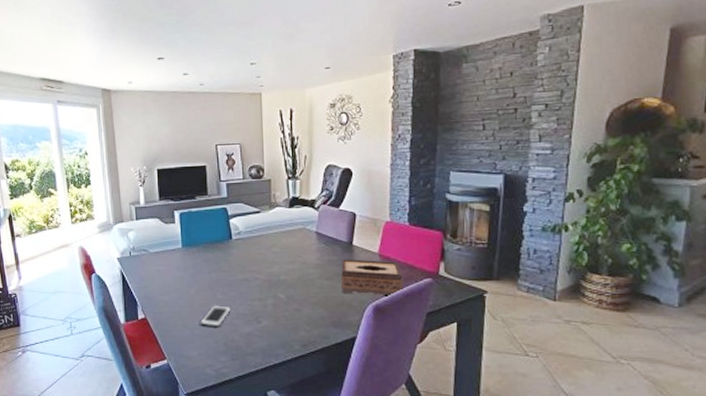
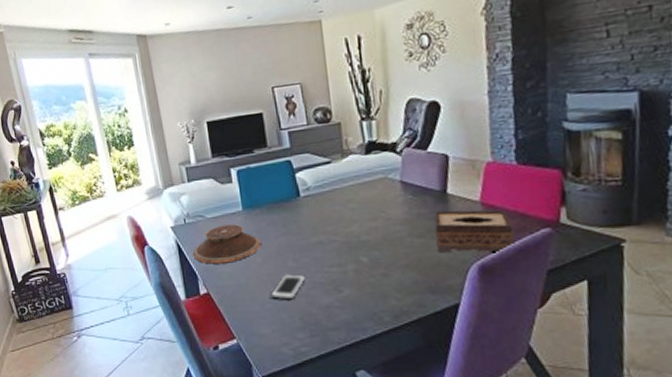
plate: none [134,259,195,293] -> present [192,224,261,264]

